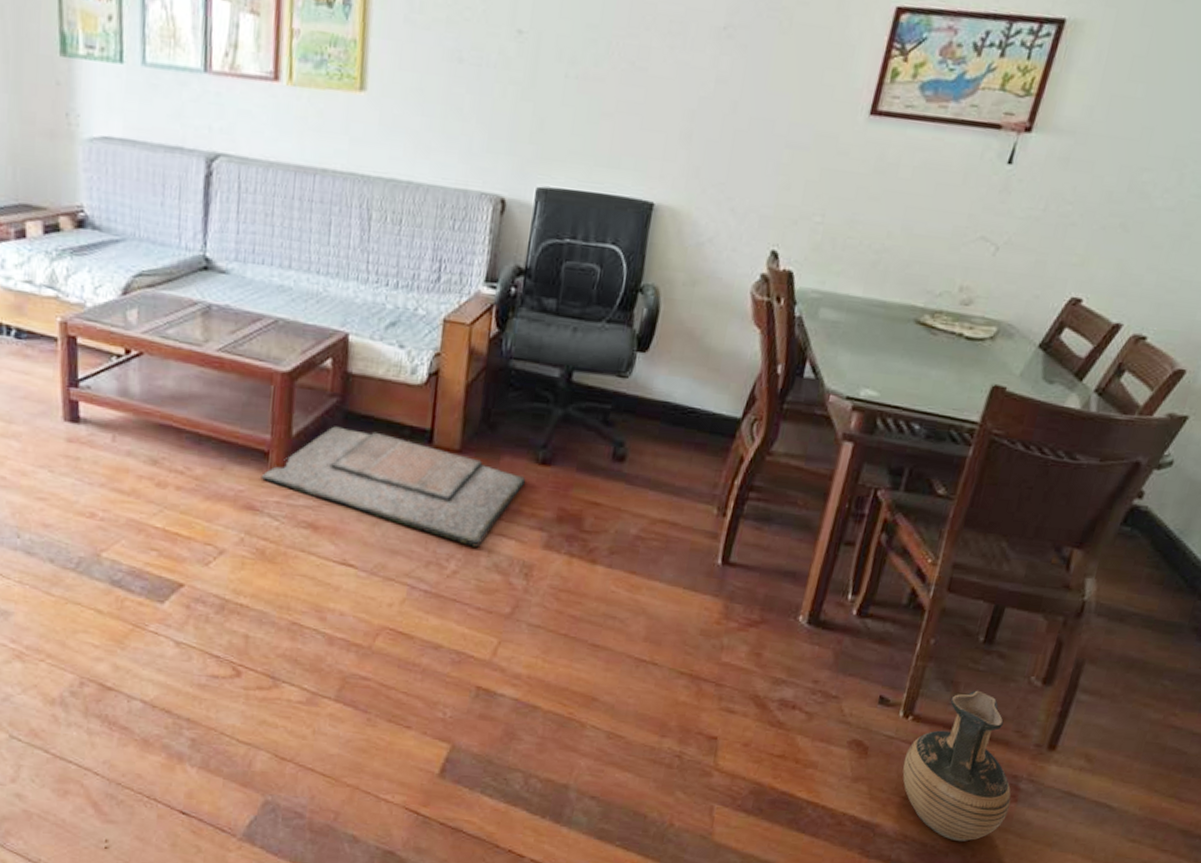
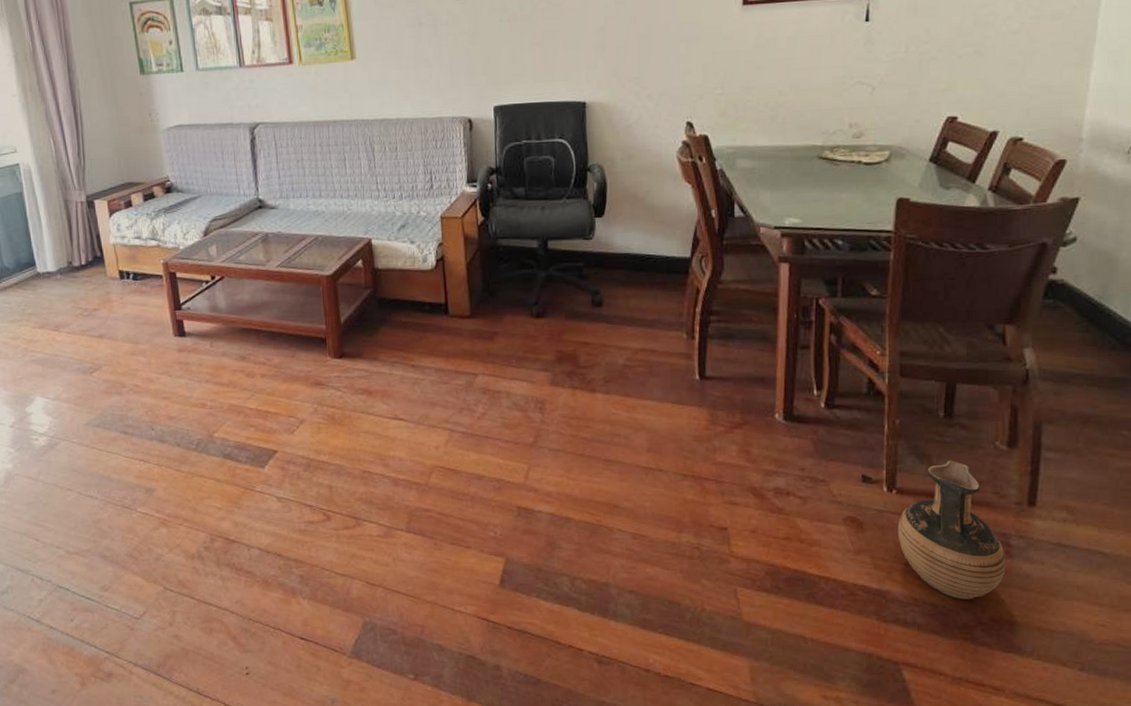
doormat: present [261,426,526,547] -> none [322,311,527,392]

